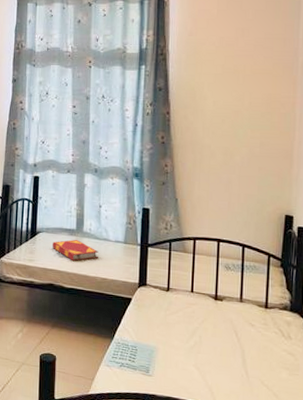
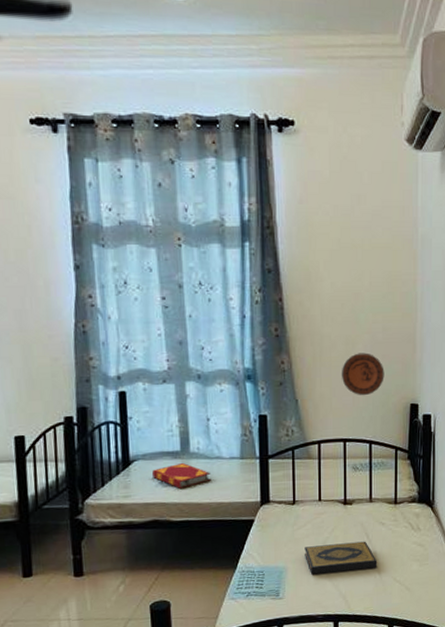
hardback book: none [175,332,245,367] -> present [304,541,378,575]
decorative plate: none [219,163,260,203] -> present [342,352,384,396]

